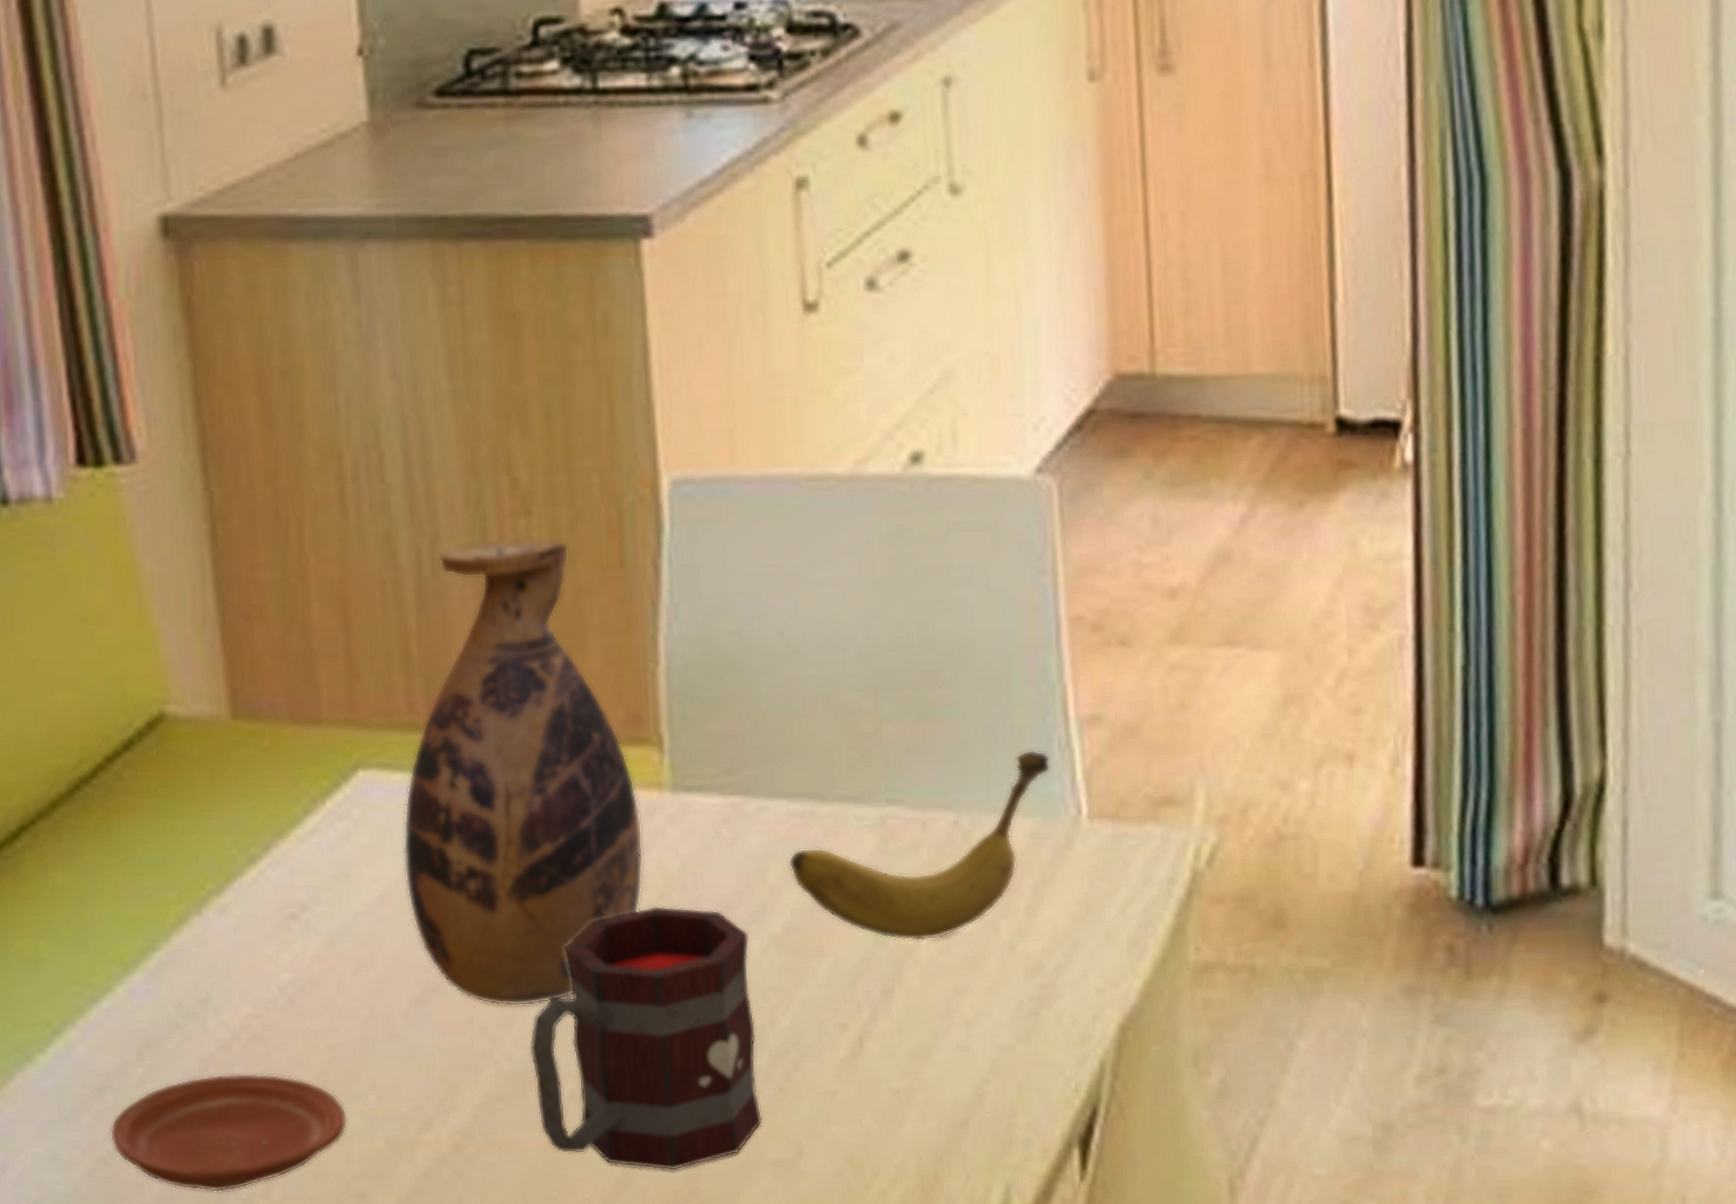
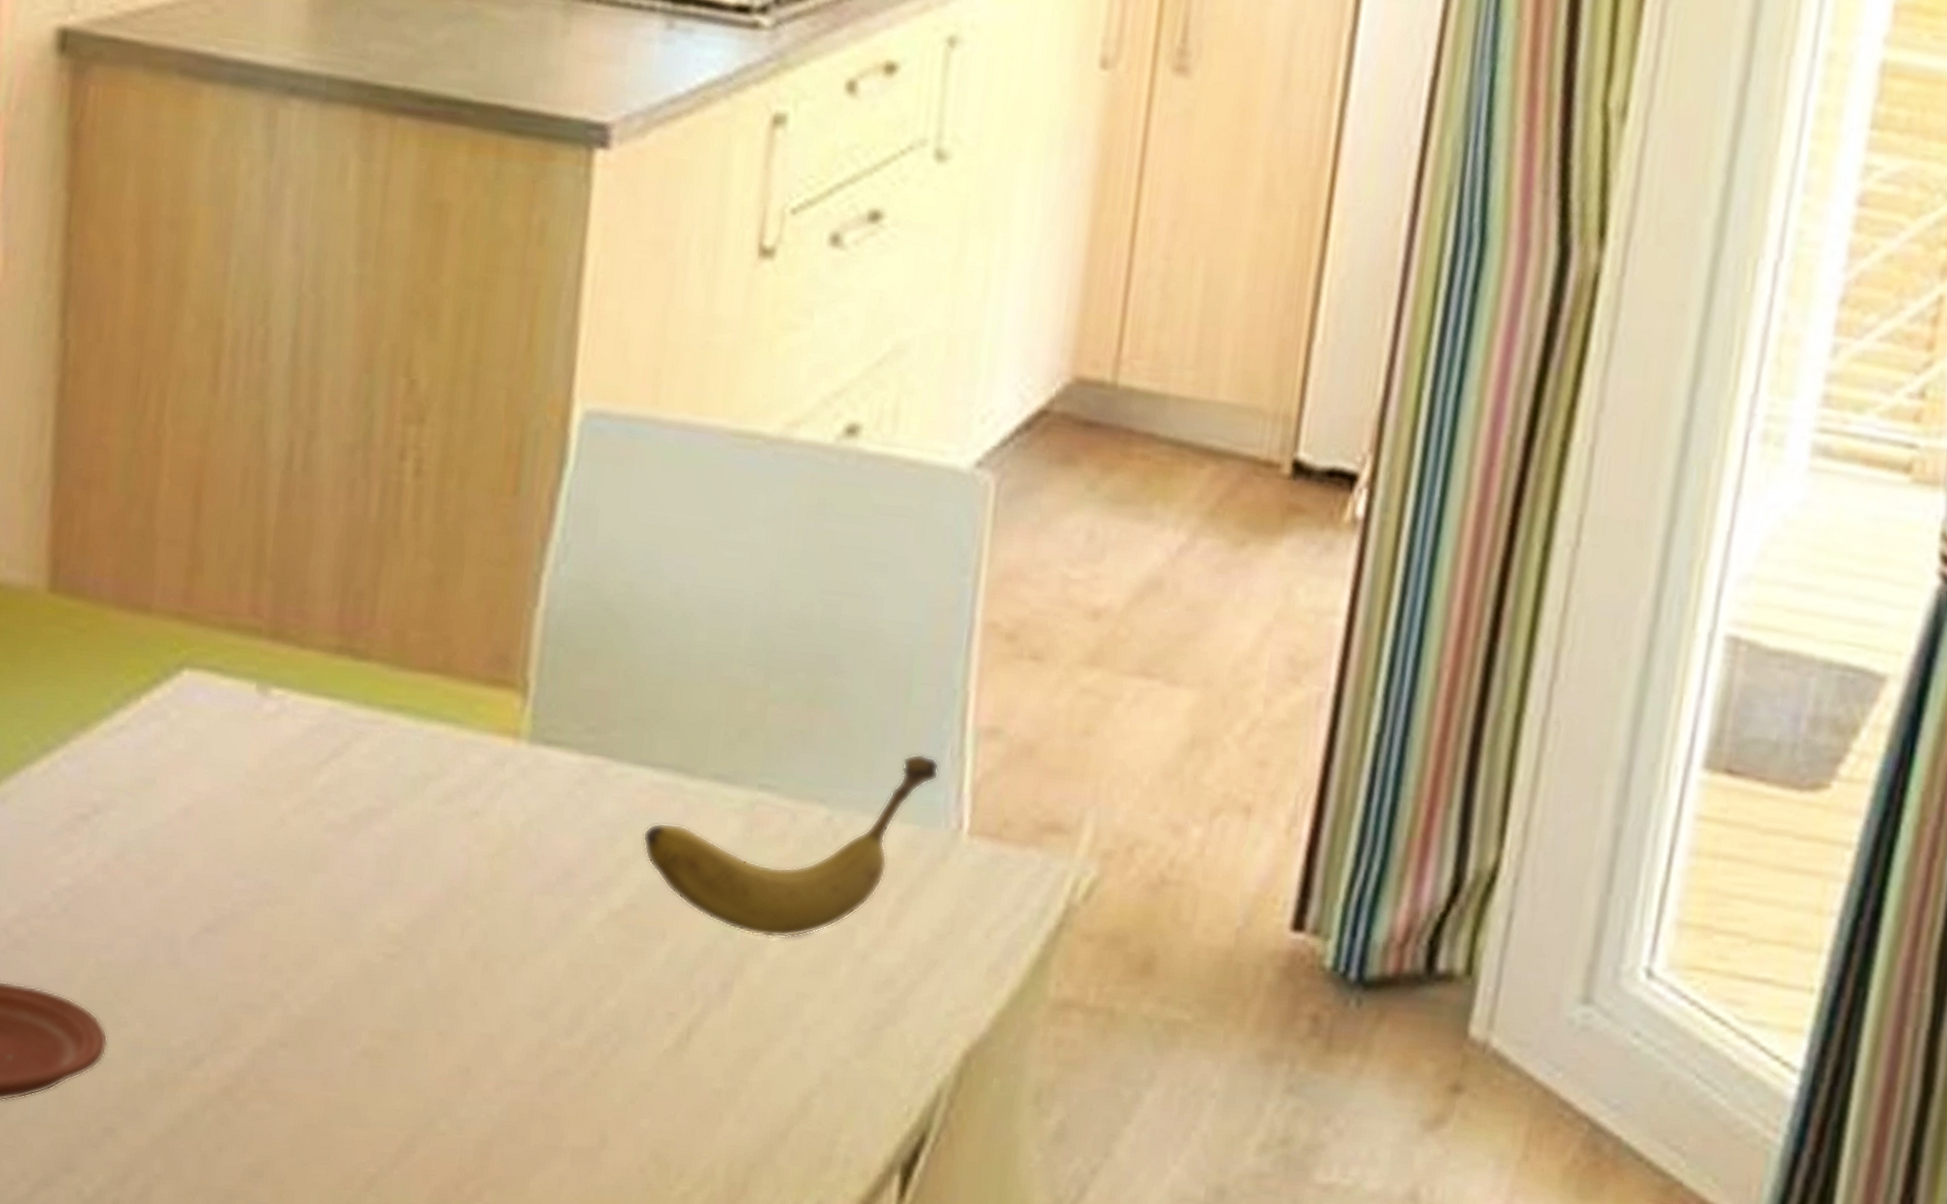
vase: present [403,539,644,1007] -> none [216,443,491,950]
mug: present [529,906,763,1170] -> none [324,861,587,1145]

